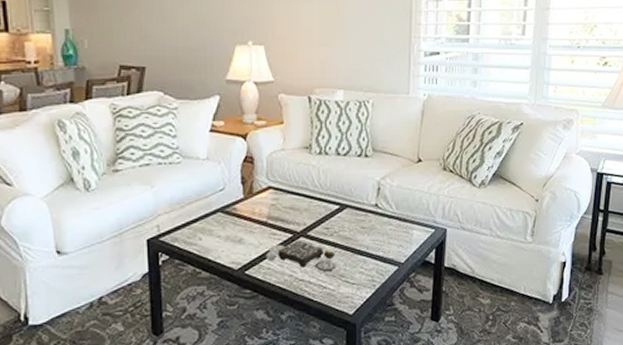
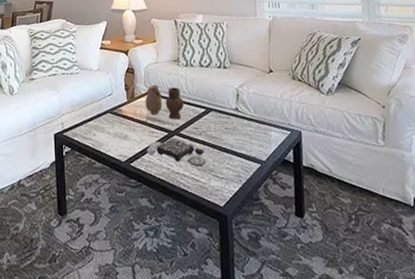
vase: none [266,177,315,219] -> present [145,84,185,120]

